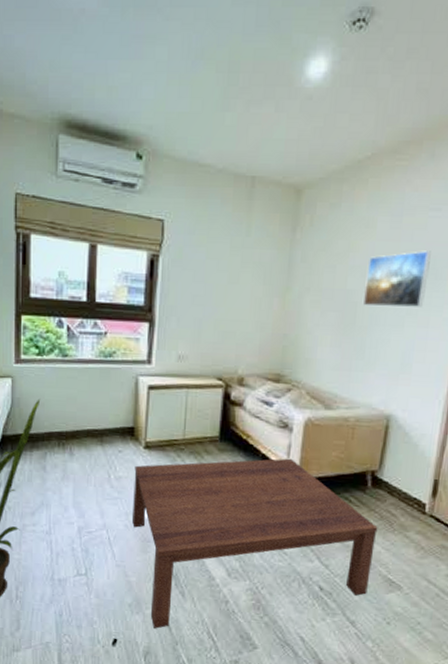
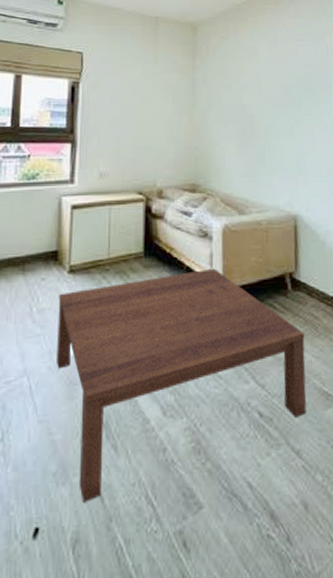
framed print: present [362,250,431,308] -> none [256,71,306,118]

